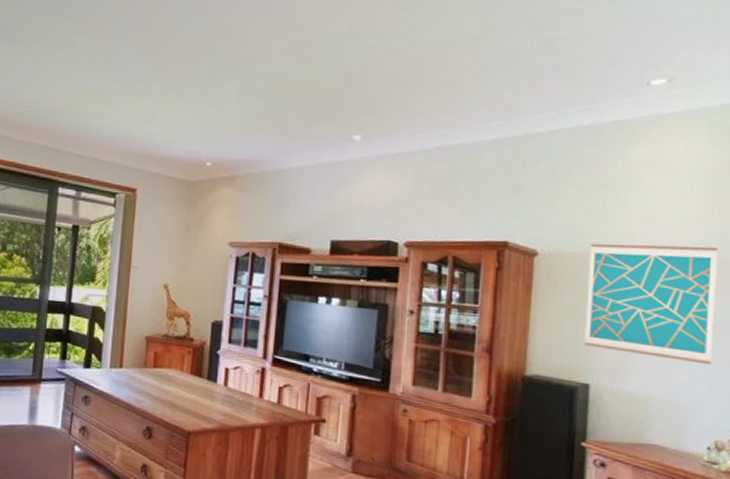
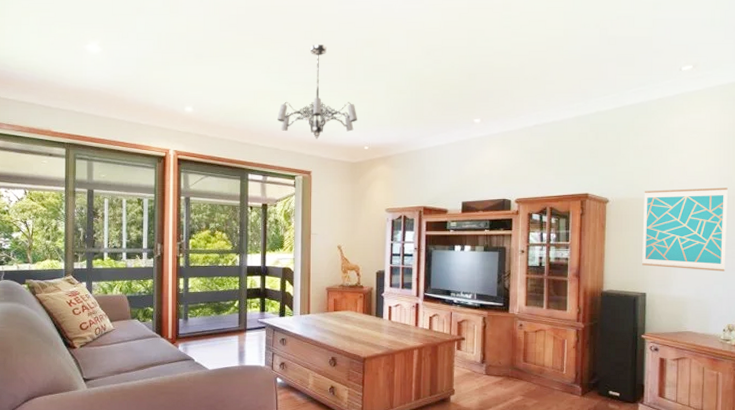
chandelier: none [99,35,201,150] -> present [277,45,358,139]

